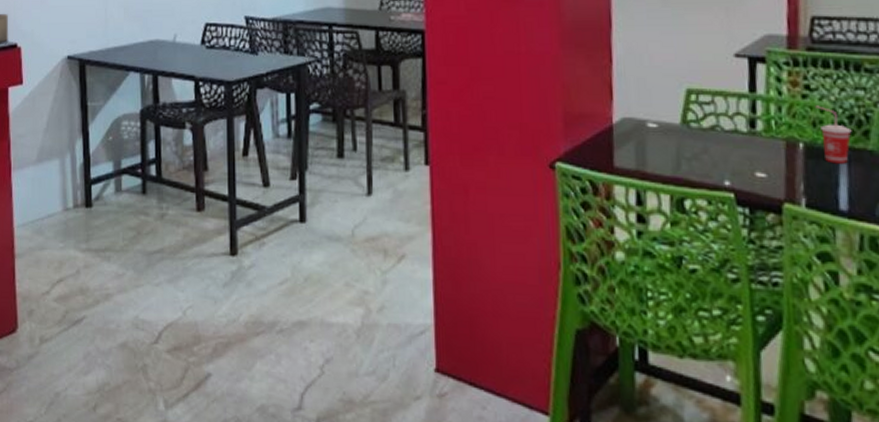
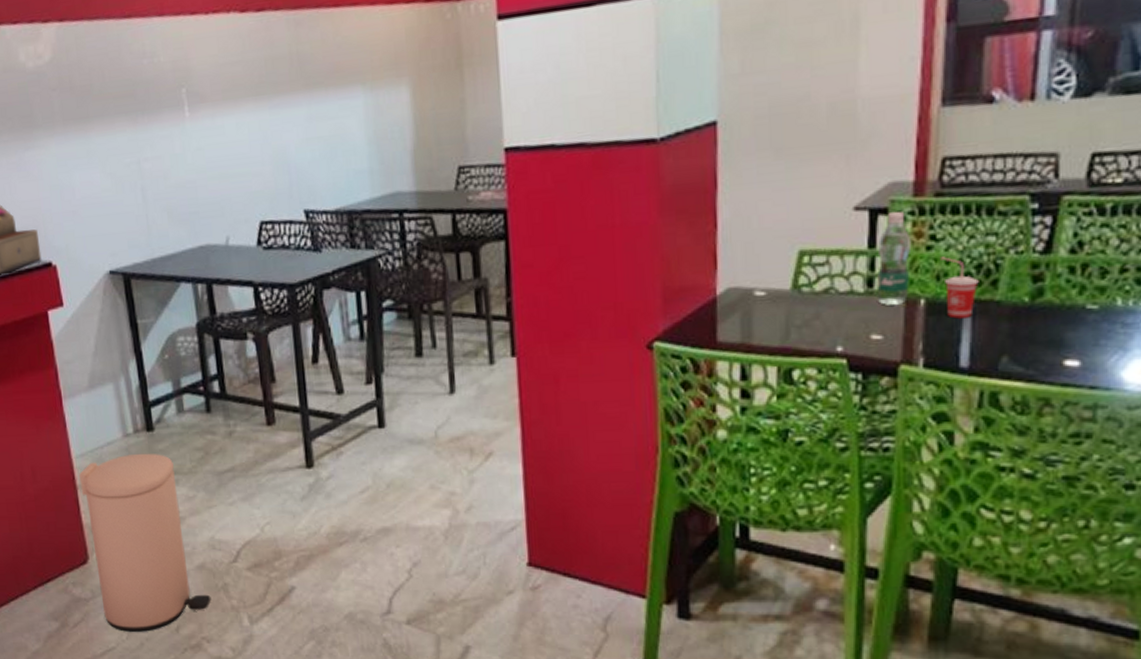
pedal bin: none [18,227,130,408] -> present [79,453,212,632]
bottle: none [758,60,789,146] -> present [876,211,912,305]

